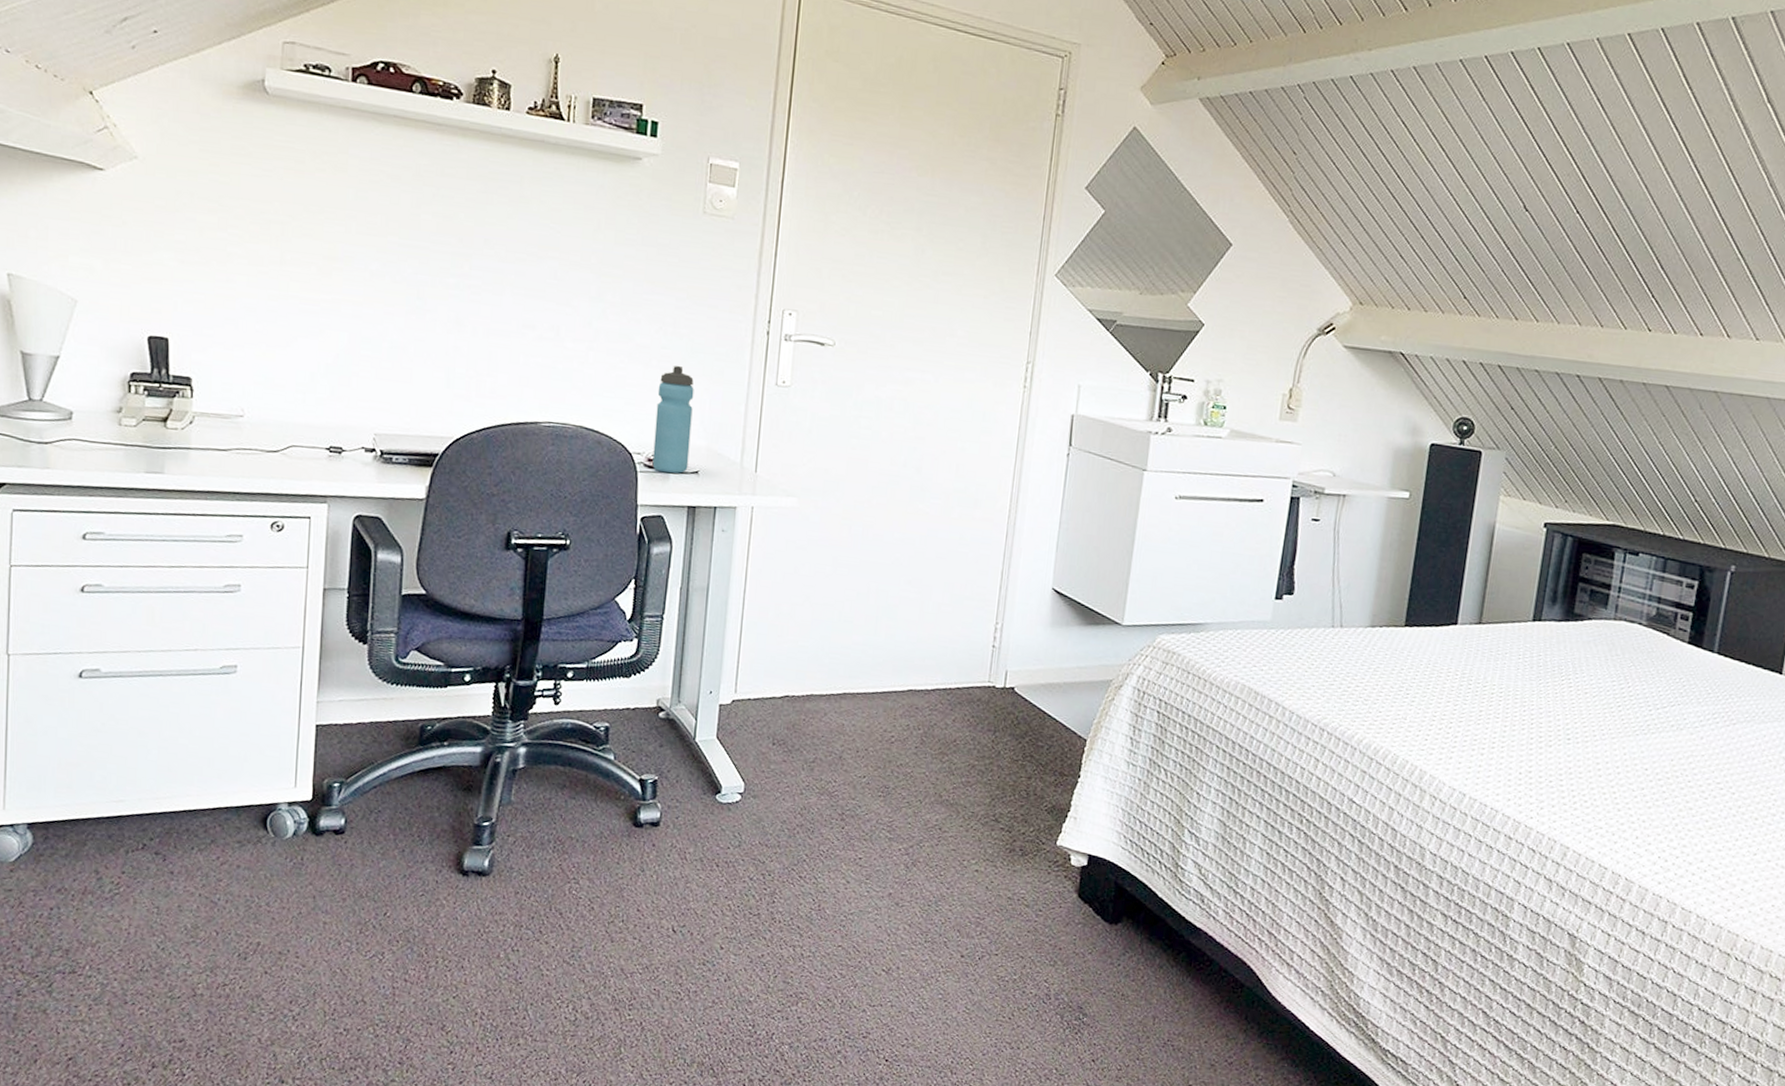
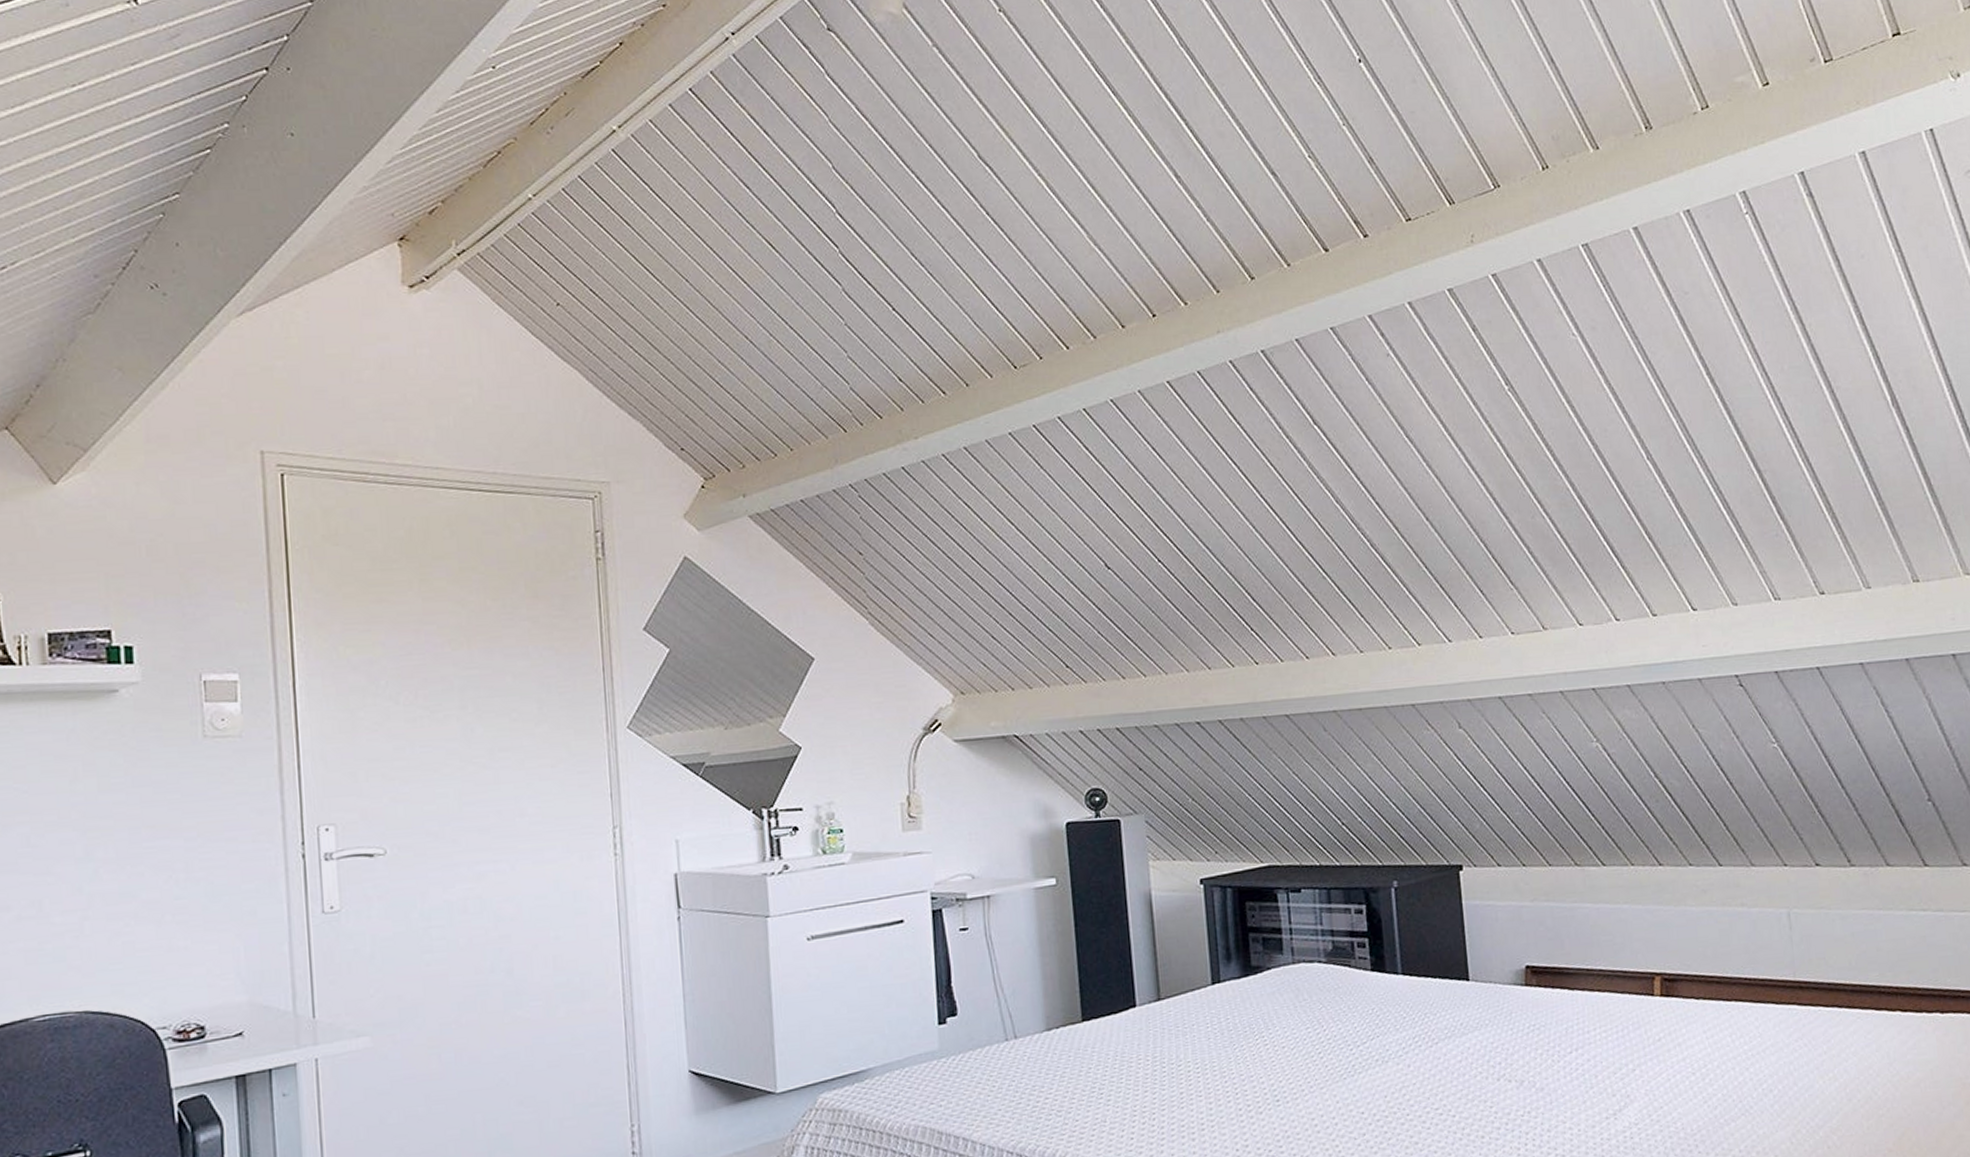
water bottle: present [652,365,694,474] -> none [177,914,229,1044]

